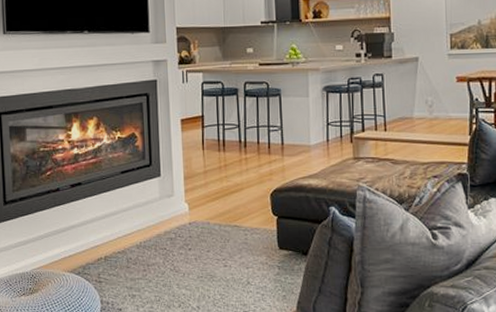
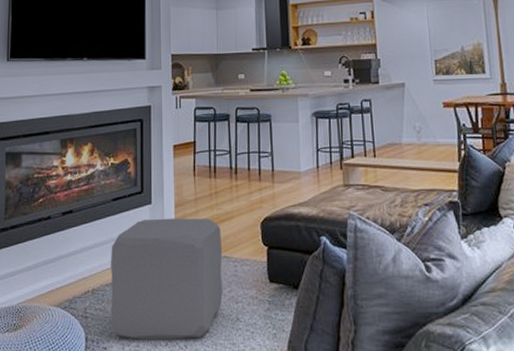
pouf: none [121,189,233,303] -> present [111,218,223,341]

